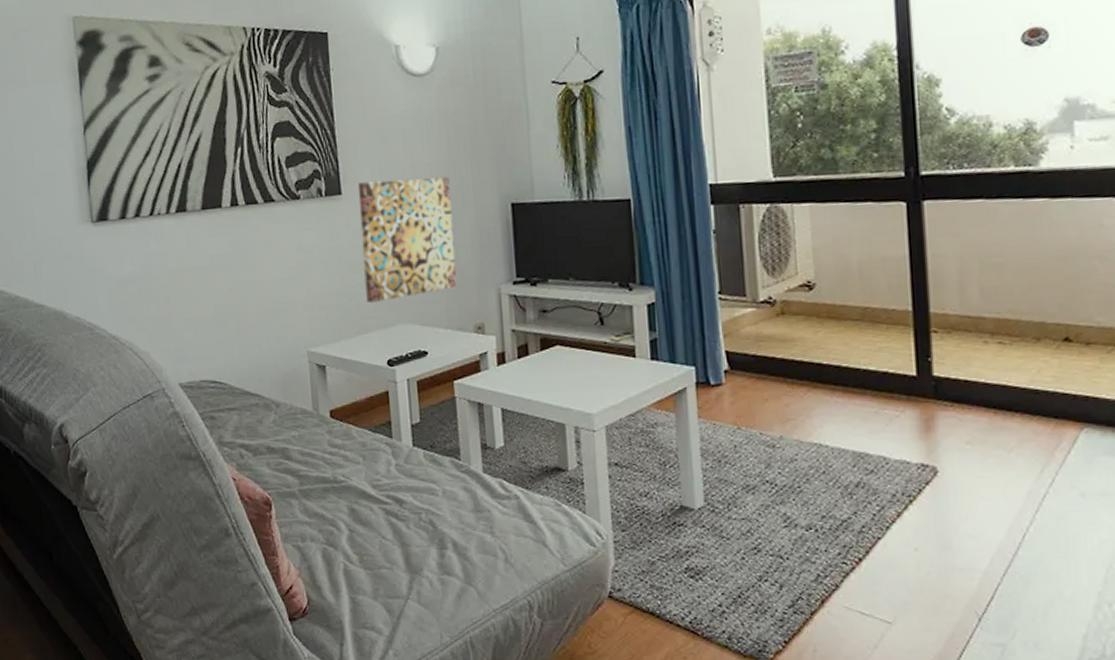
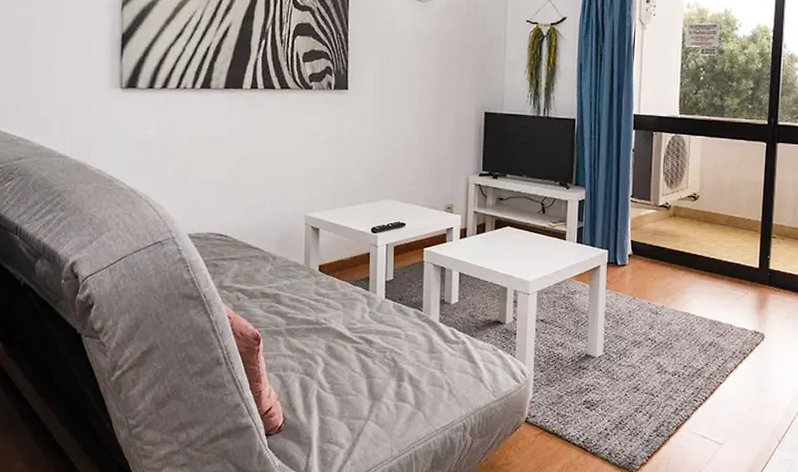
wall art: present [358,177,456,304] -> none [360,82,438,181]

